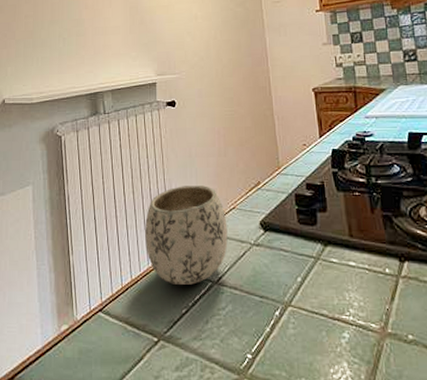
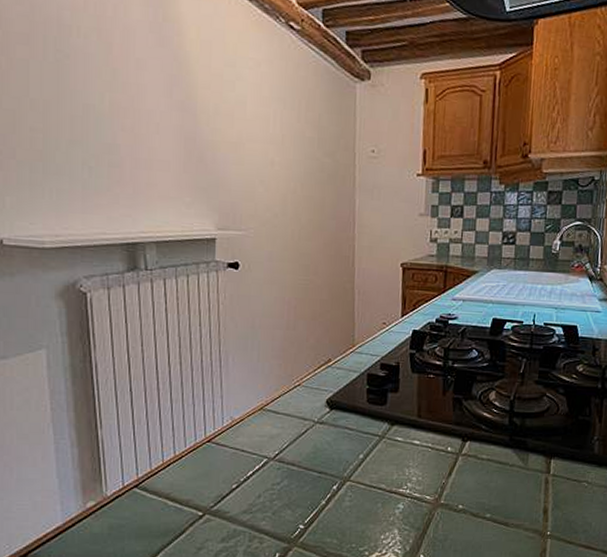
mug: present [145,186,228,285] -> none [193,359,290,461]

